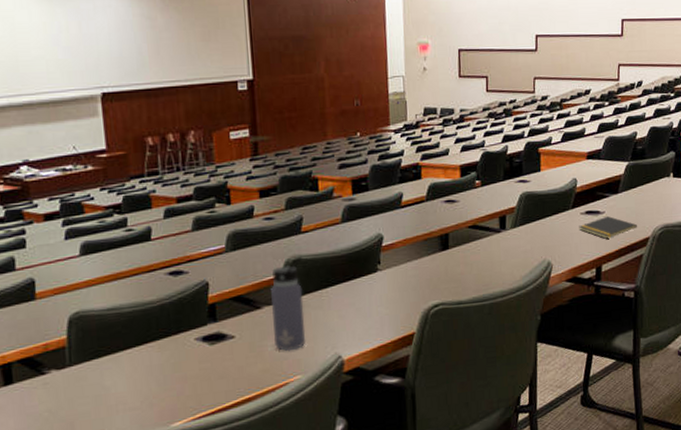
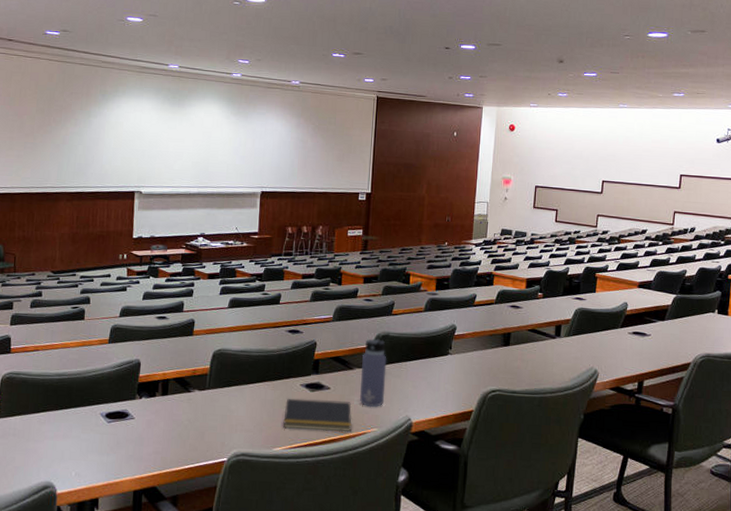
notepad: none [178,349,269,396] -> present [283,398,352,432]
notepad: present [579,215,637,239] -> none [625,338,680,358]

